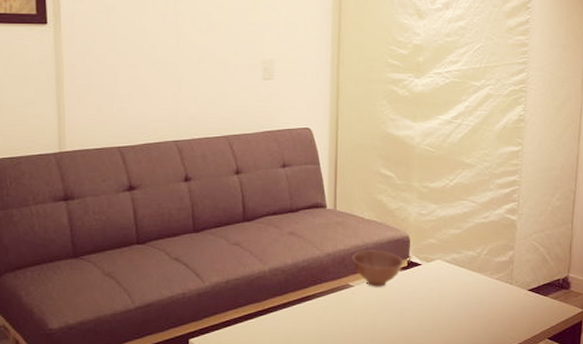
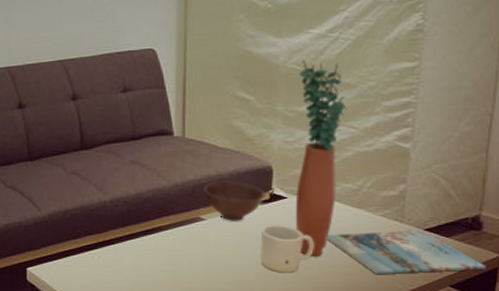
mug: none [400,289,443,333] -> present [260,225,314,273]
vase: none [428,142,467,317] -> present [295,60,346,256]
magazine: none [453,290,573,332] -> present [326,230,486,275]

